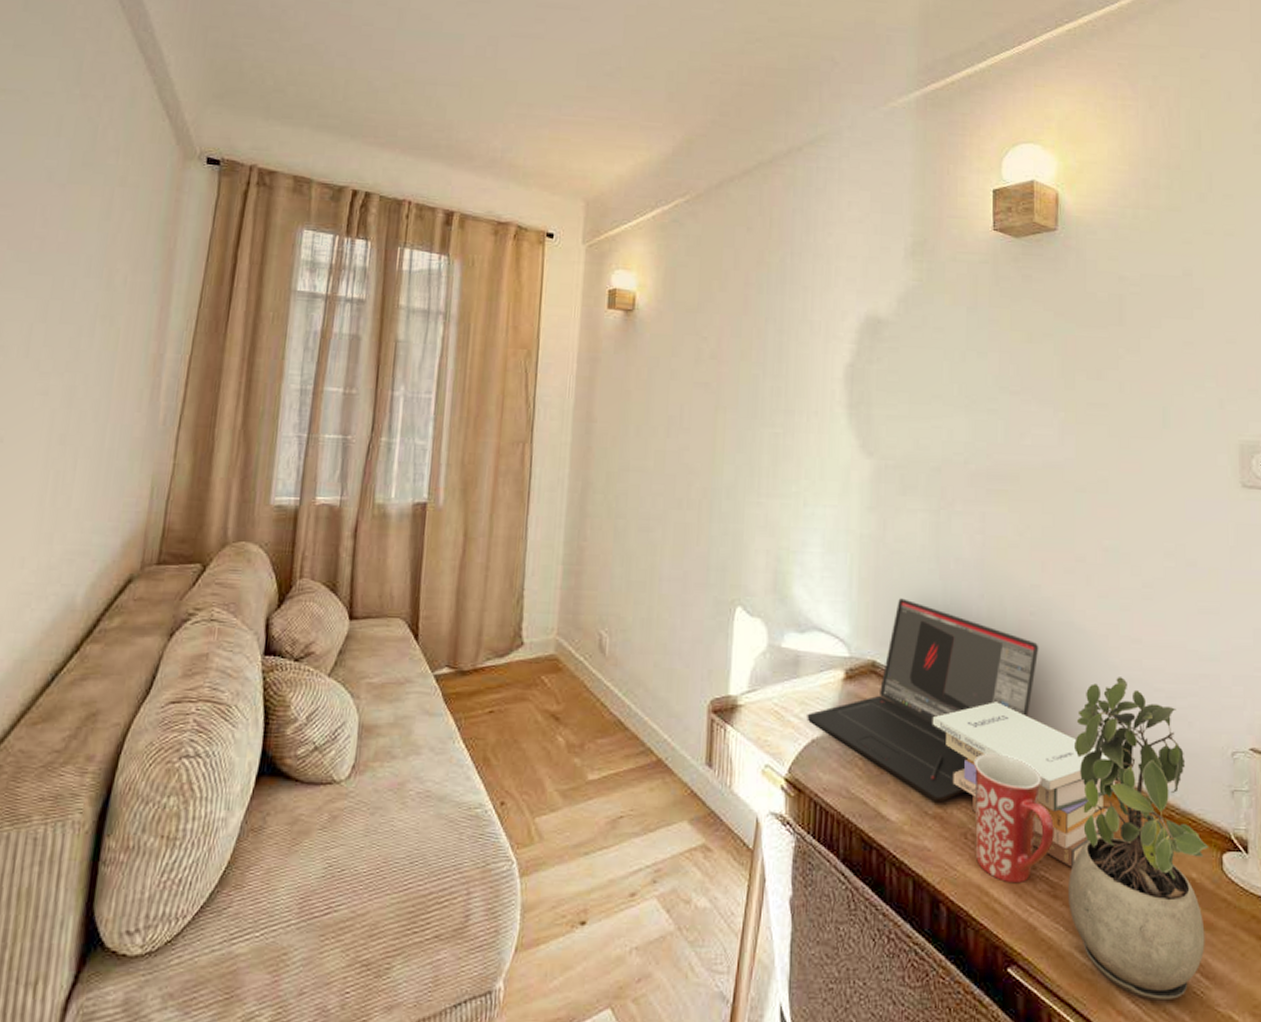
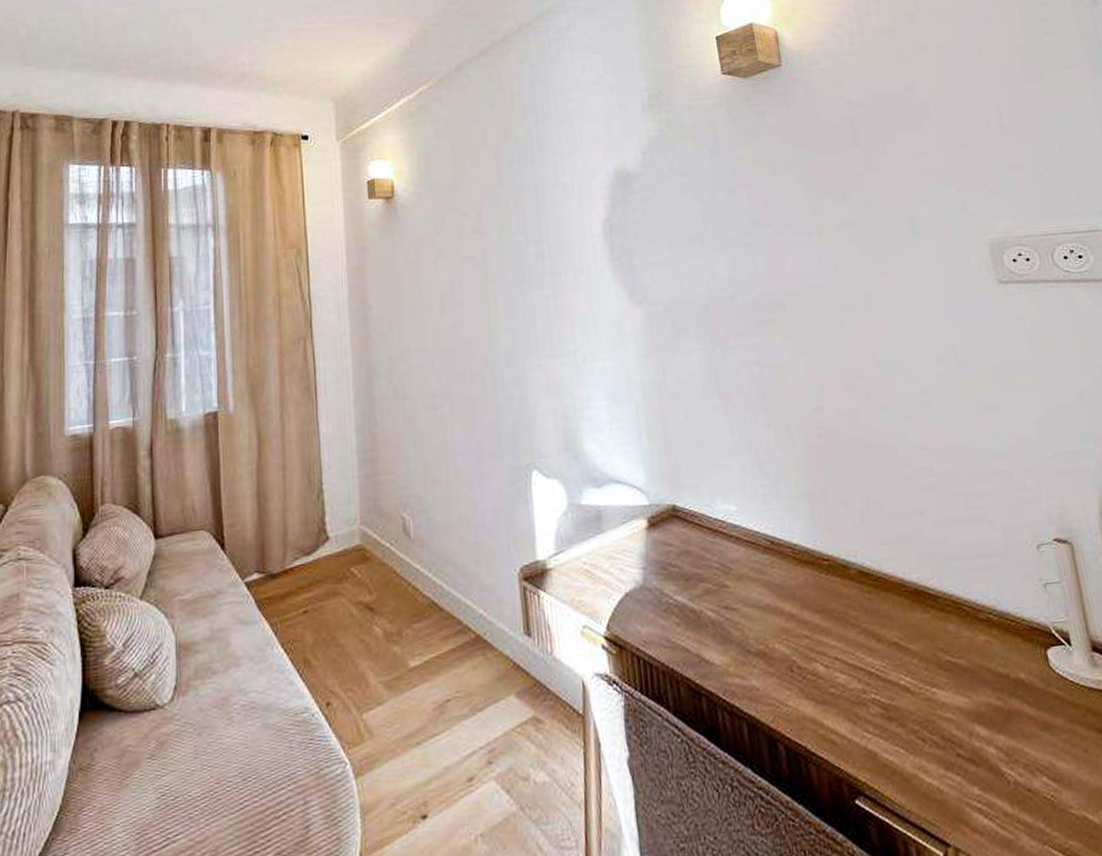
laptop: present [807,598,1039,803] -> none [616,439,833,639]
books: present [932,702,1116,867] -> none [739,528,930,686]
mug: present [973,754,1054,884] -> none [787,580,879,712]
potted plant: present [1068,677,1209,1001] -> none [880,486,1047,812]

